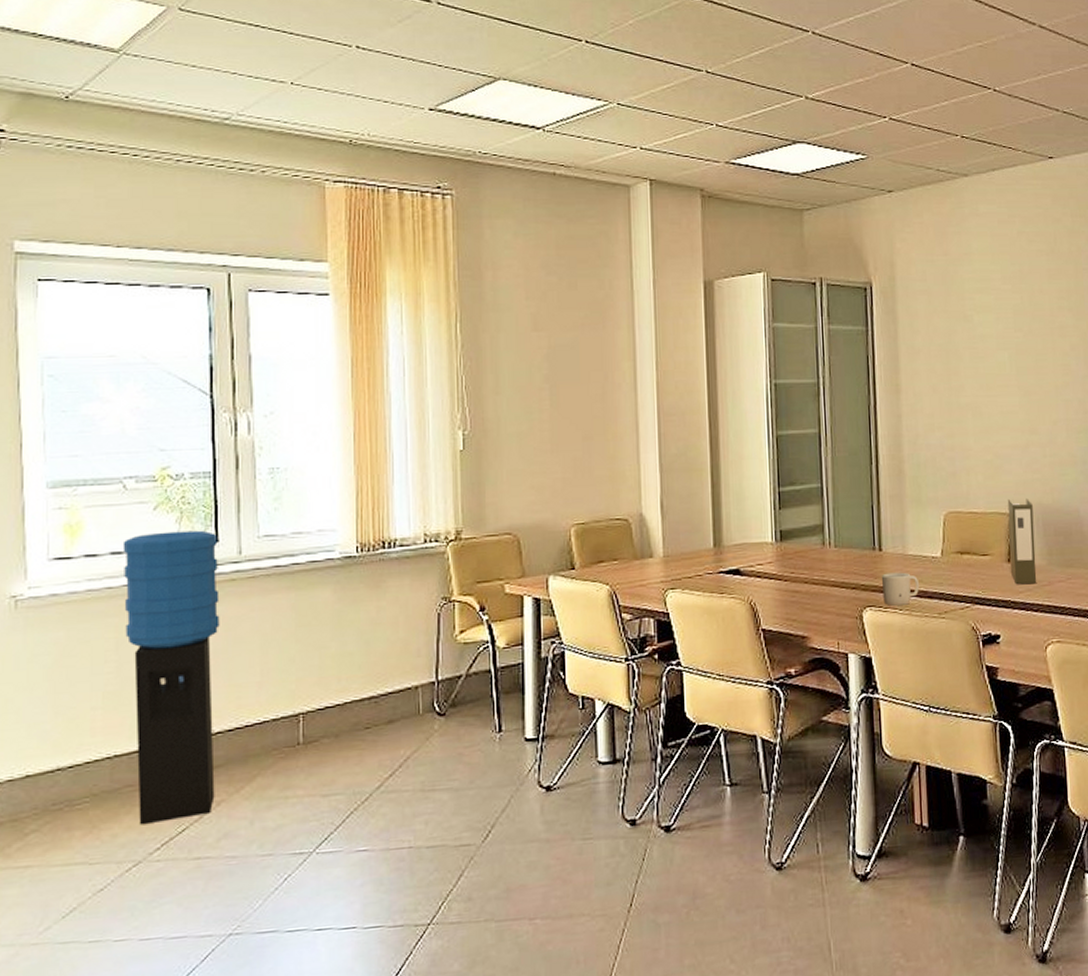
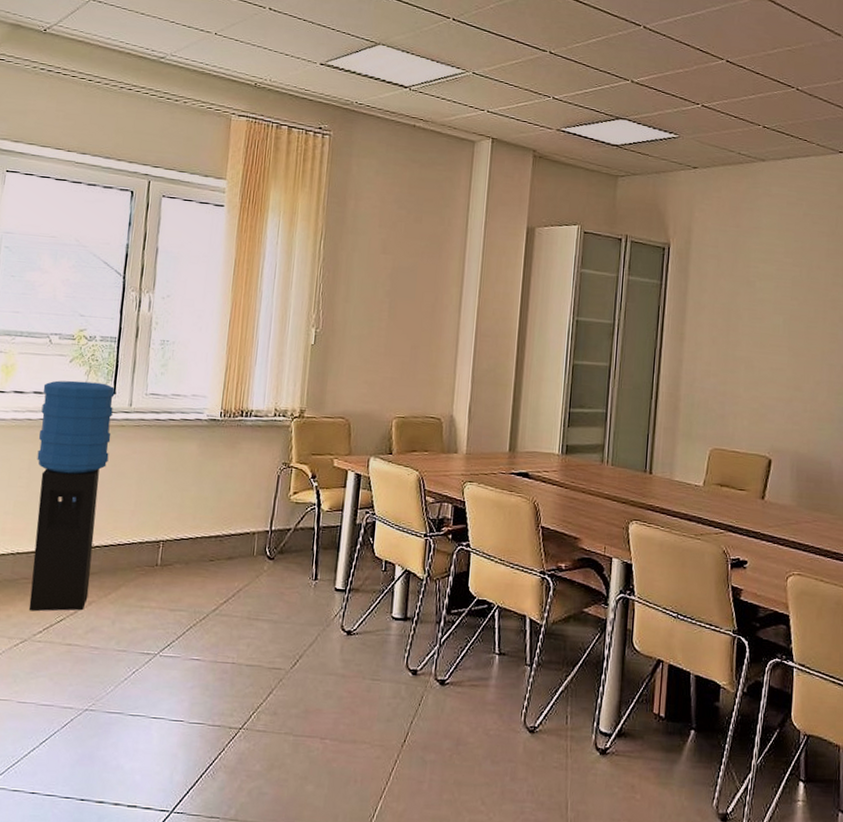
mug: present [881,572,920,606] -> none [648,493,682,523]
binder: present [1007,498,1036,585] -> none [763,443,790,521]

